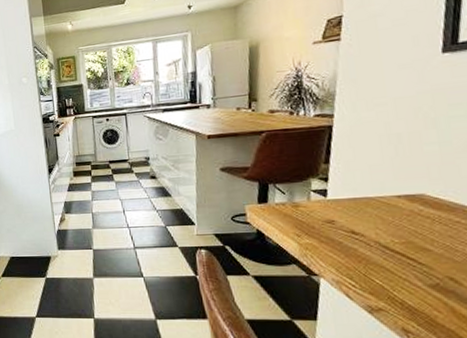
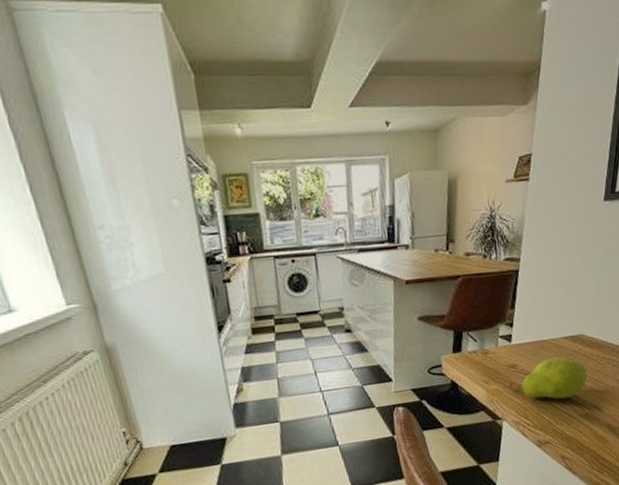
fruit: none [327,216,434,263] -> present [509,357,586,399]

